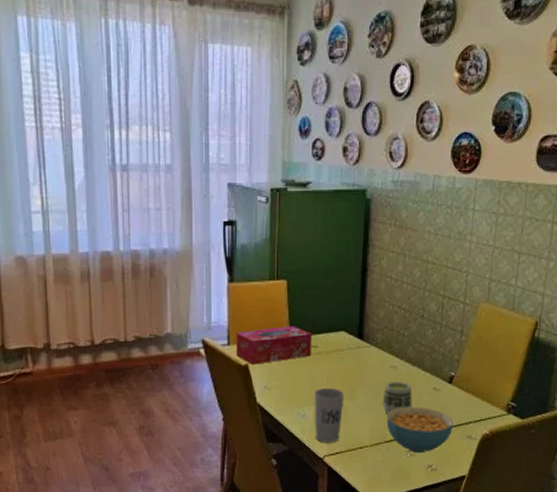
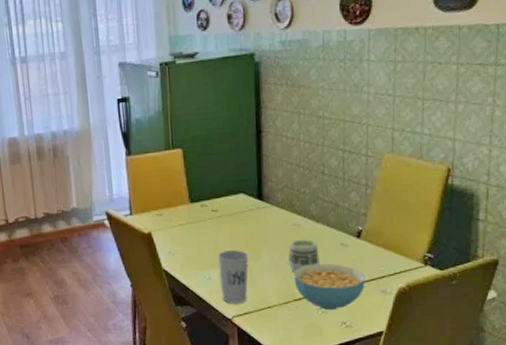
tissue box: present [236,326,311,365] -> none [137,192,212,232]

